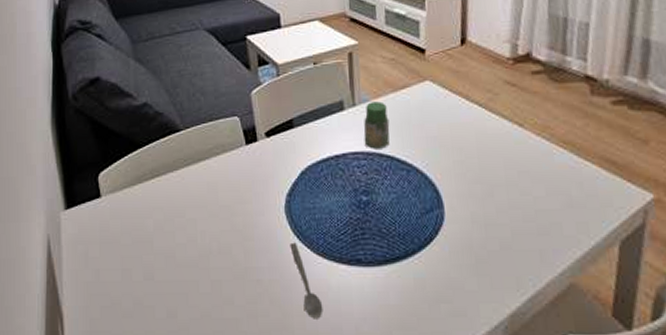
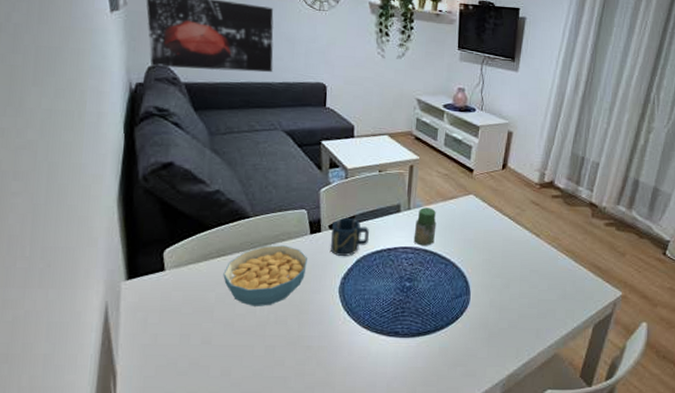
cereal bowl: none [159,160,246,235] -> present [223,245,307,307]
cup: none [268,122,313,168] -> present [331,218,370,256]
spoon: present [290,242,323,319] -> none [339,317,362,378]

